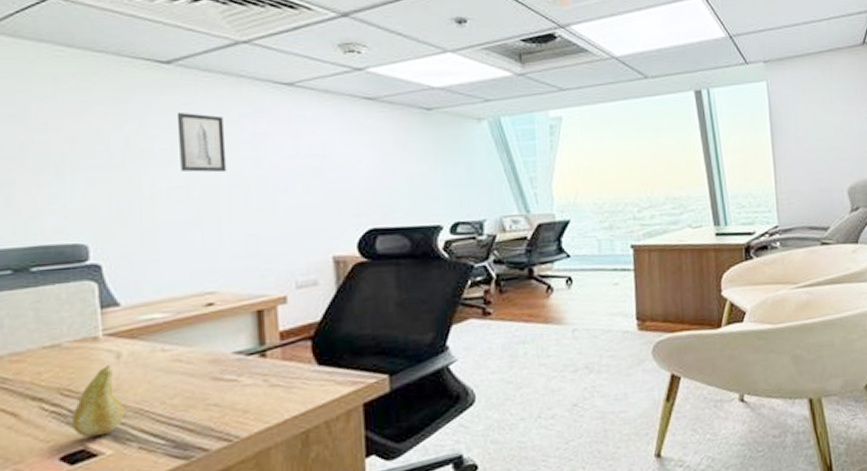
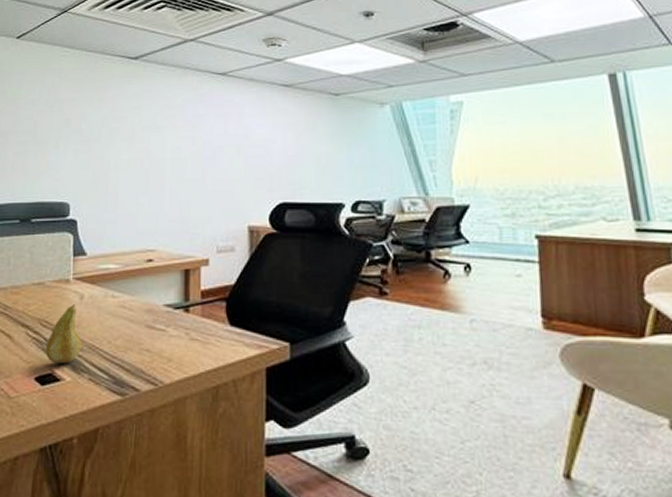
wall art: present [176,111,227,173] -> none [138,97,172,148]

